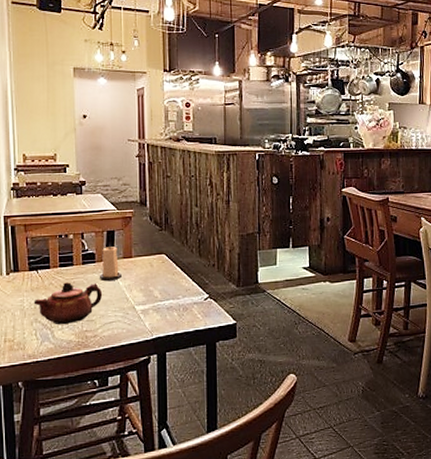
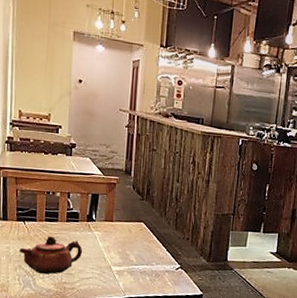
candle: present [99,245,122,282] -> none [80,207,102,241]

